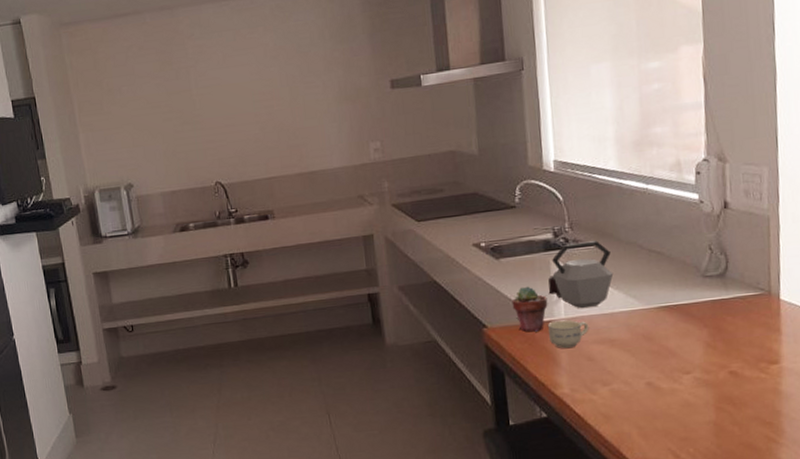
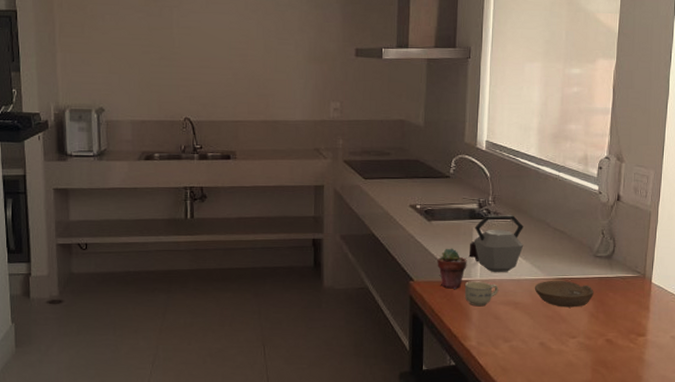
bowl: none [632,308,708,340] -> present [534,281,594,308]

